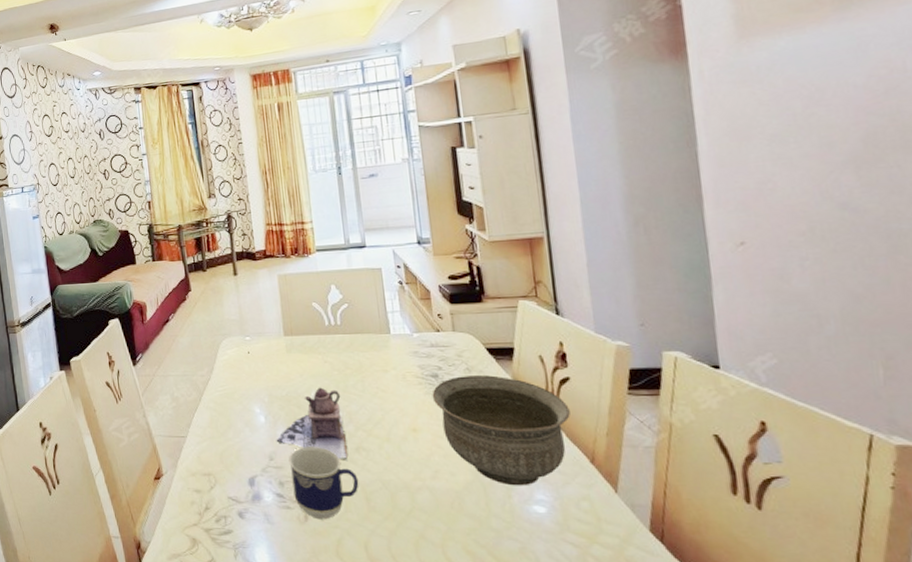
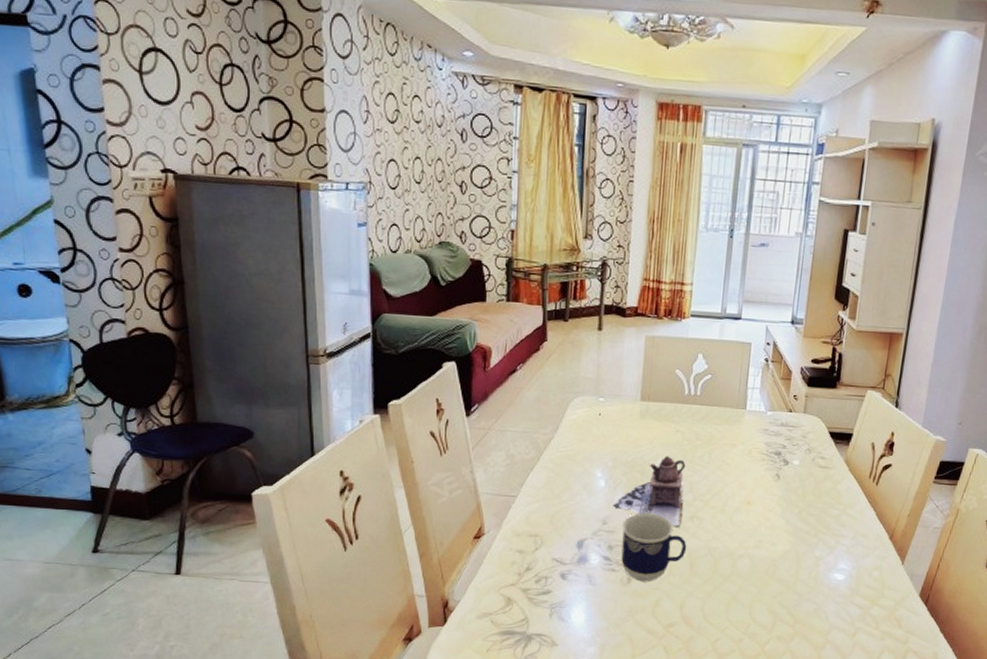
bowl: present [432,375,570,486] -> none [771,456,885,557]

